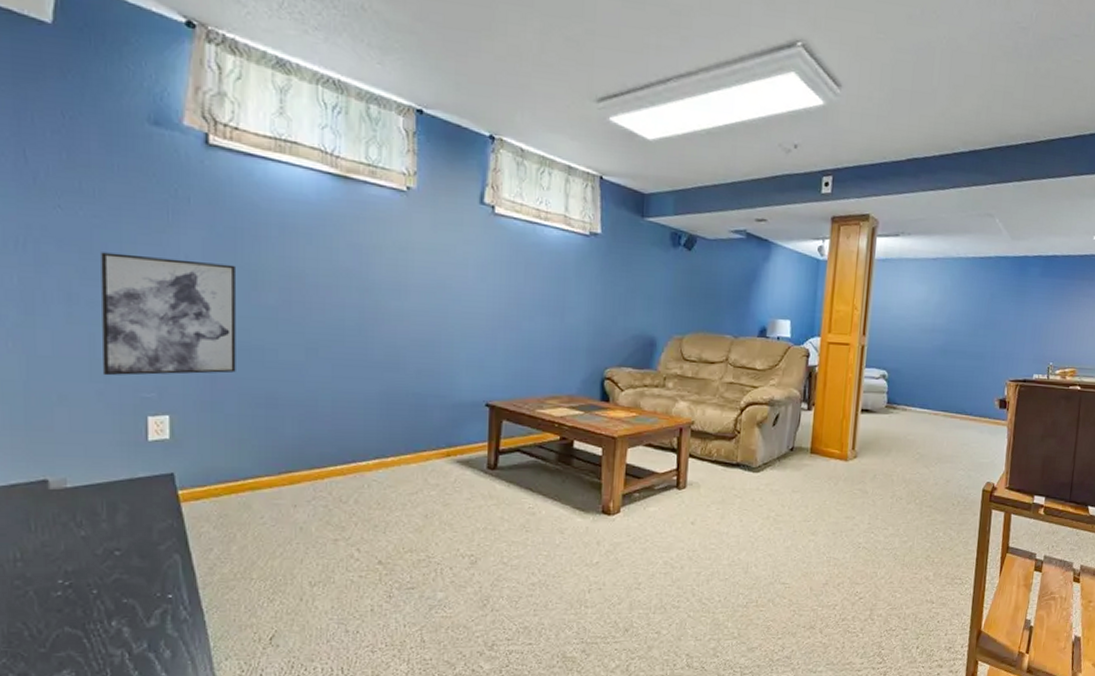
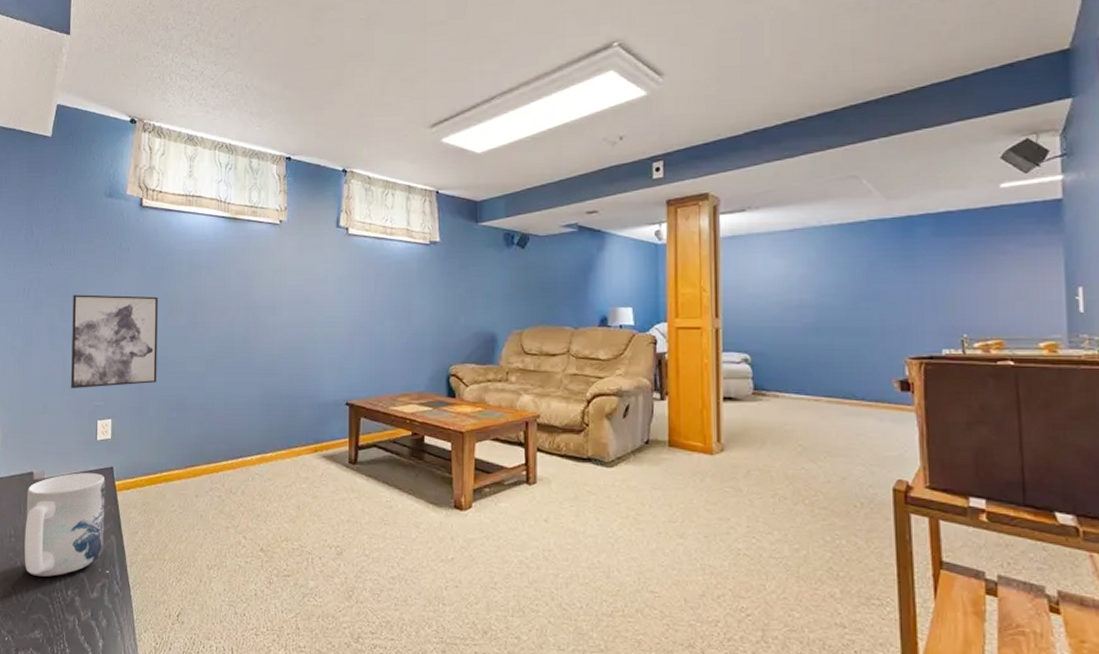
mug: none [38,480,164,606] -> present [24,473,106,577]

